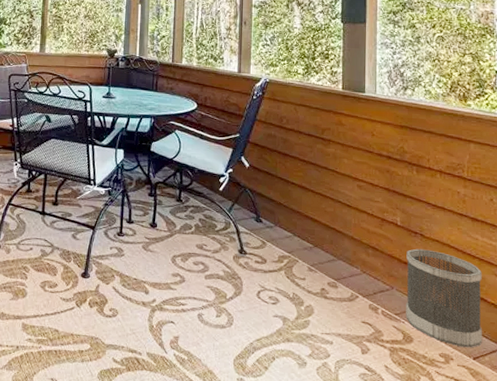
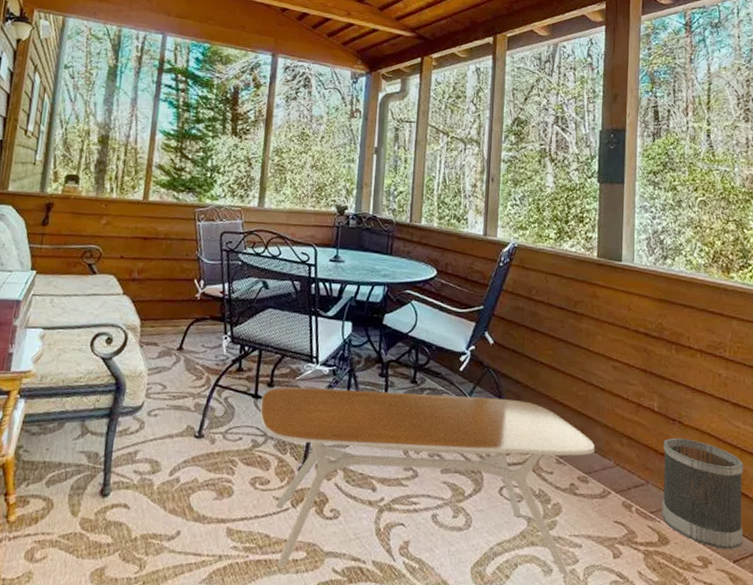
coffee table: none [47,205,343,368] -> present [260,386,595,576]

